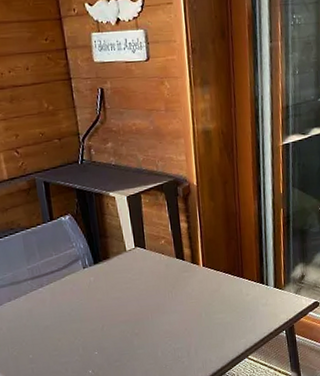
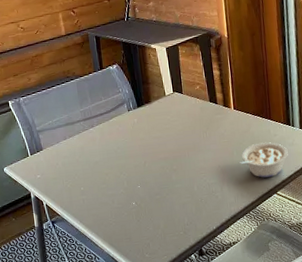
legume: none [207,302,261,341] -> present [238,142,288,178]

